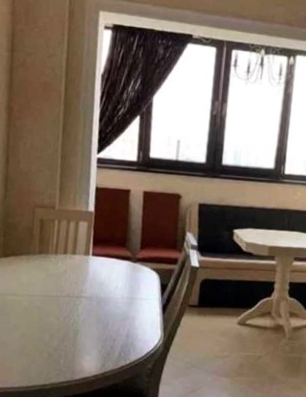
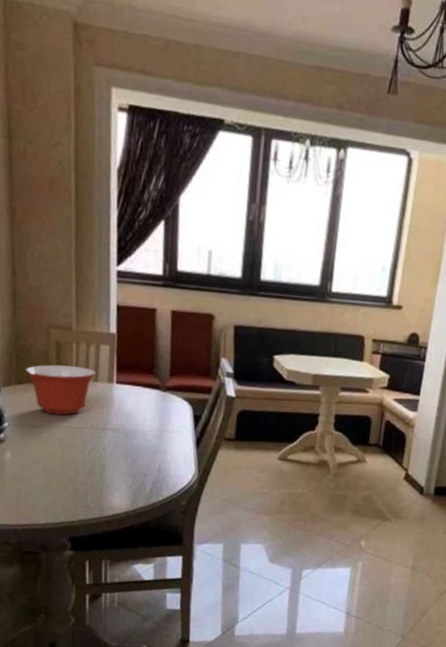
mixing bowl: none [11,239,75,285] -> present [25,364,97,415]

